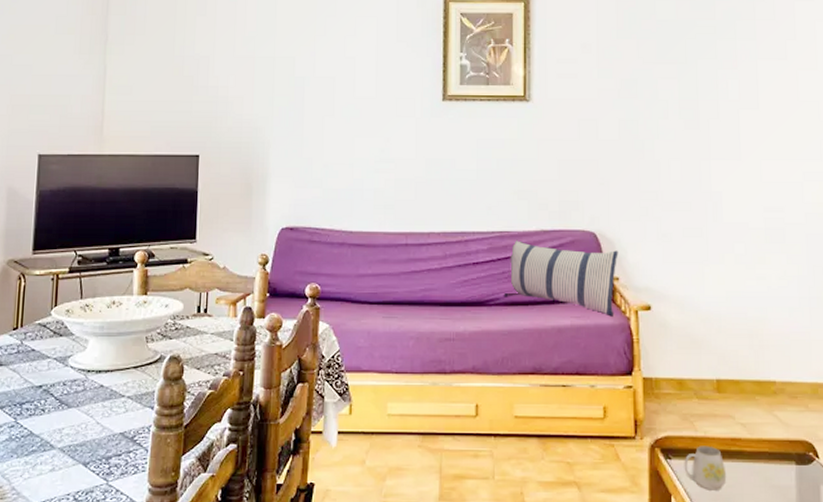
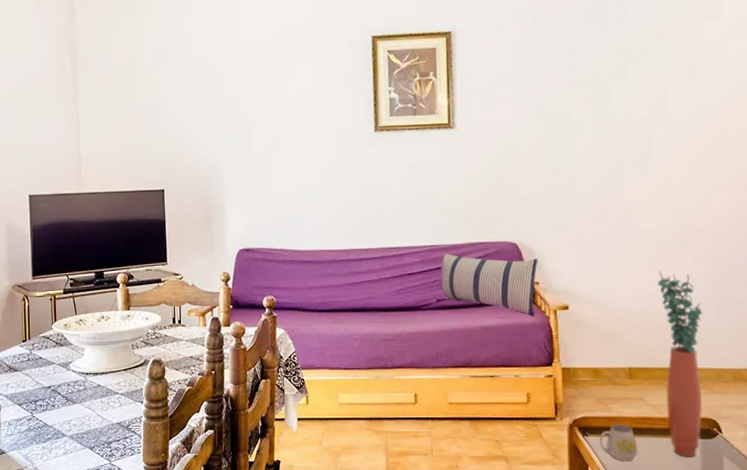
vase: none [747,270,798,486] -> present [657,271,703,457]

